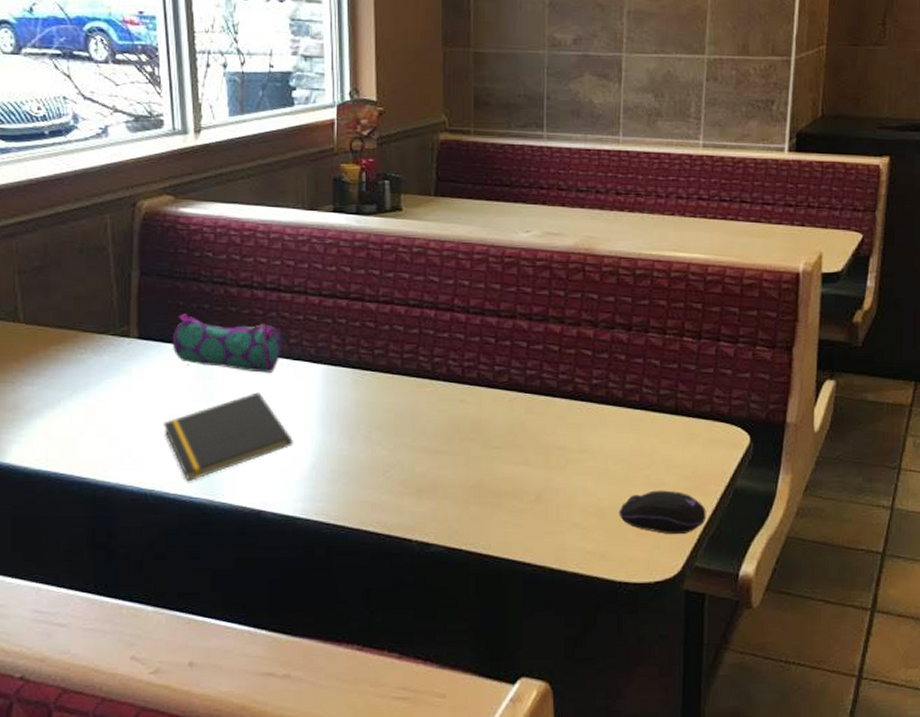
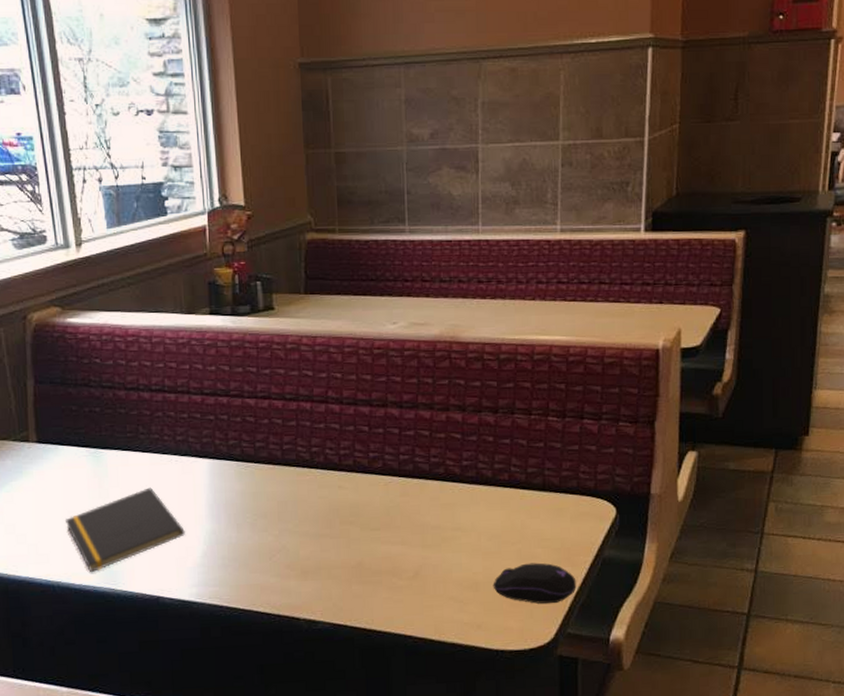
pencil case: present [172,313,287,373] -> none [68,417,174,469]

